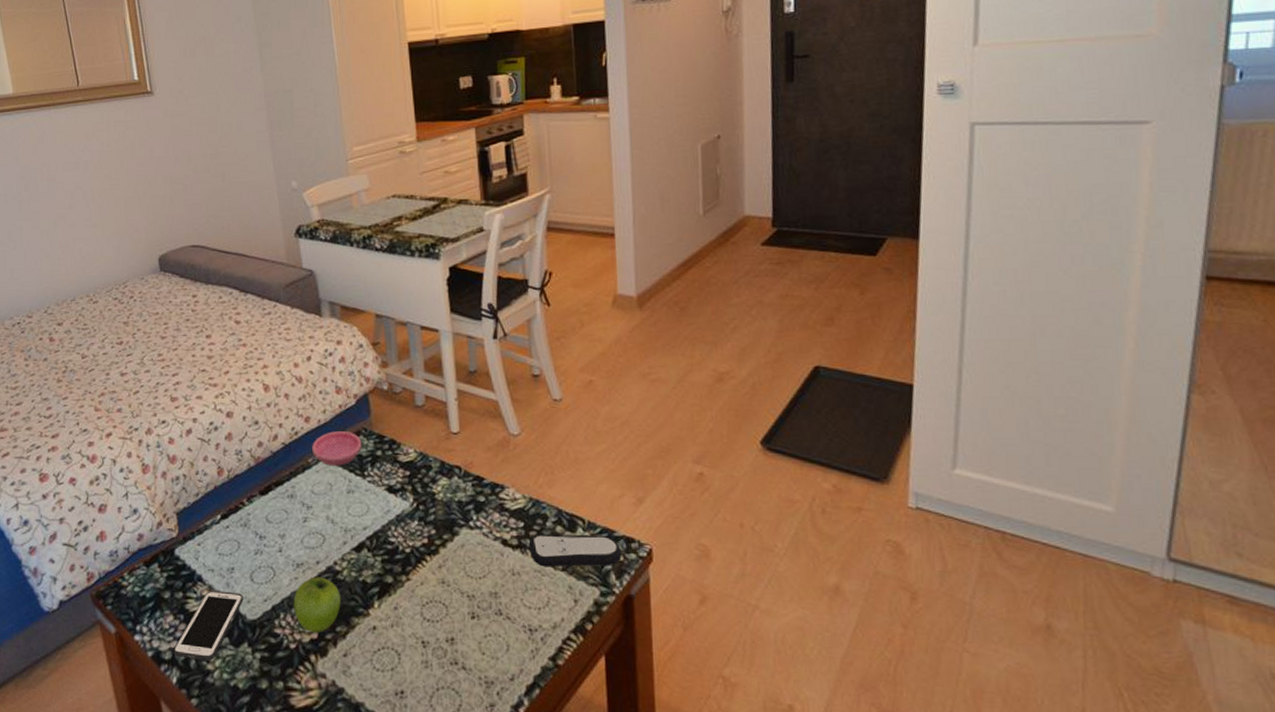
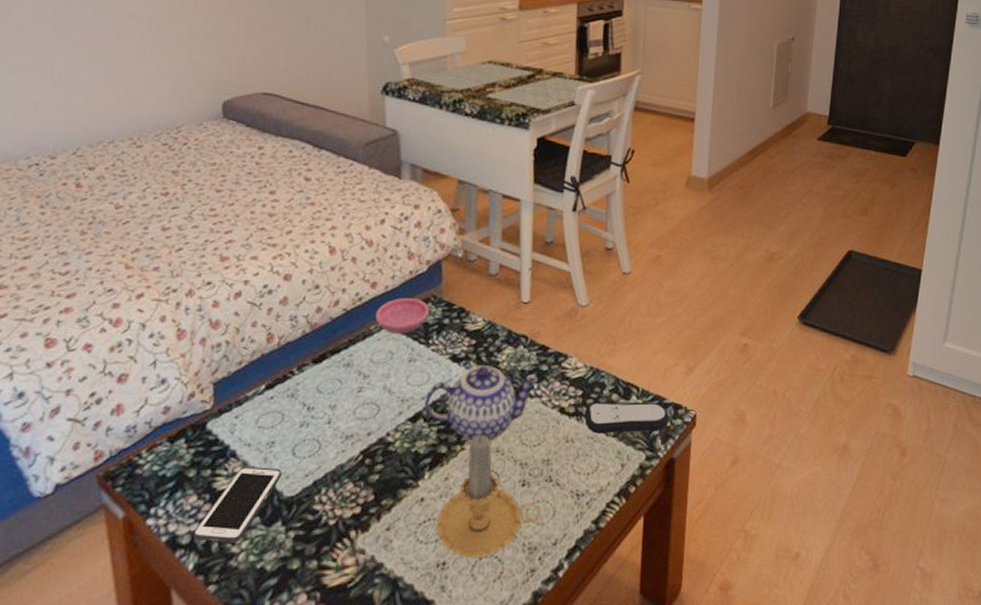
fruit: present [293,577,341,633] -> none [337,449,390,508]
teapot: none [366,497,477,574] -> present [424,365,539,443]
candle: none [390,566,494,689] -> present [436,435,541,558]

